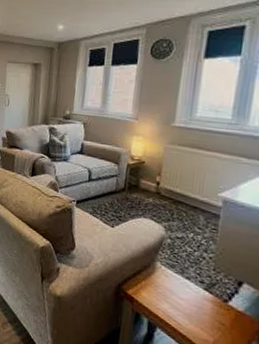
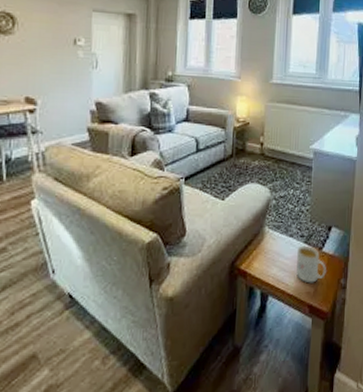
mug: none [192,291,233,333] -> present [296,245,326,283]

